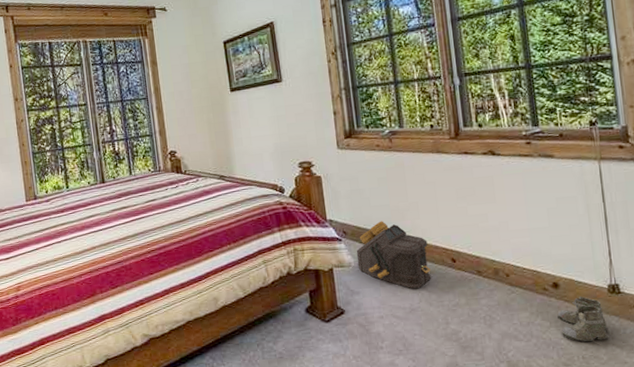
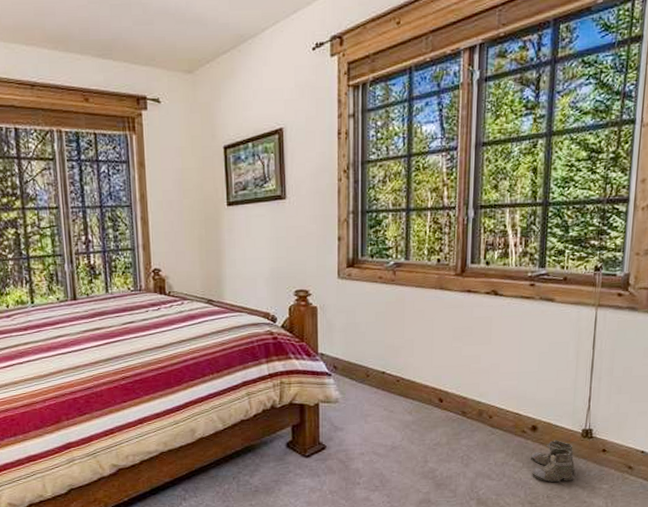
backpack: present [356,221,432,289] -> none [344,357,418,427]

